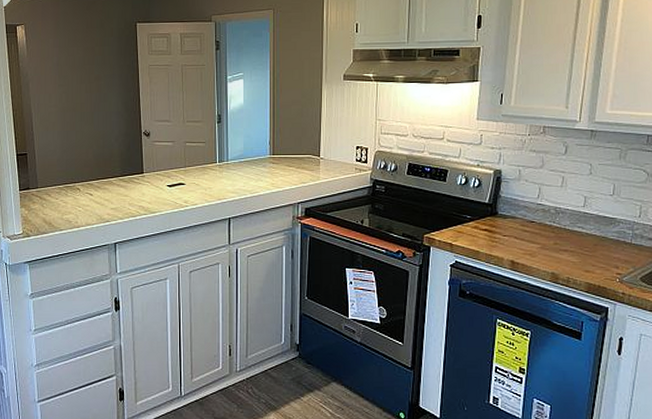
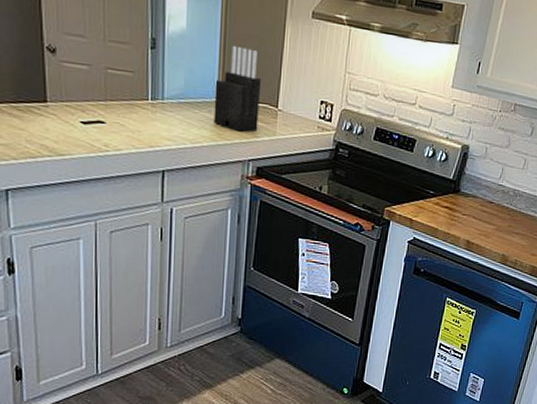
knife block: none [267,112,305,180] -> present [213,46,262,132]

